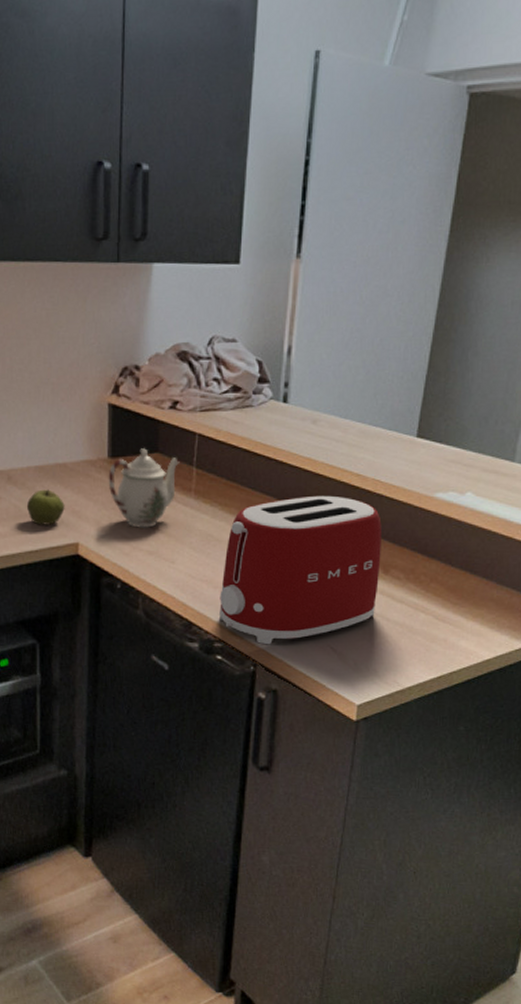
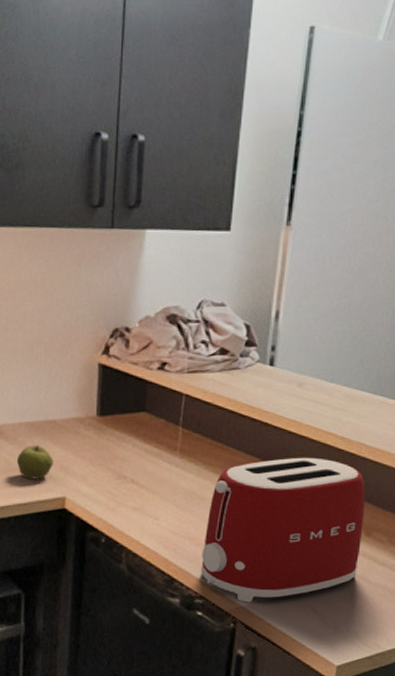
teapot: present [108,448,180,528] -> none [96,407,166,485]

